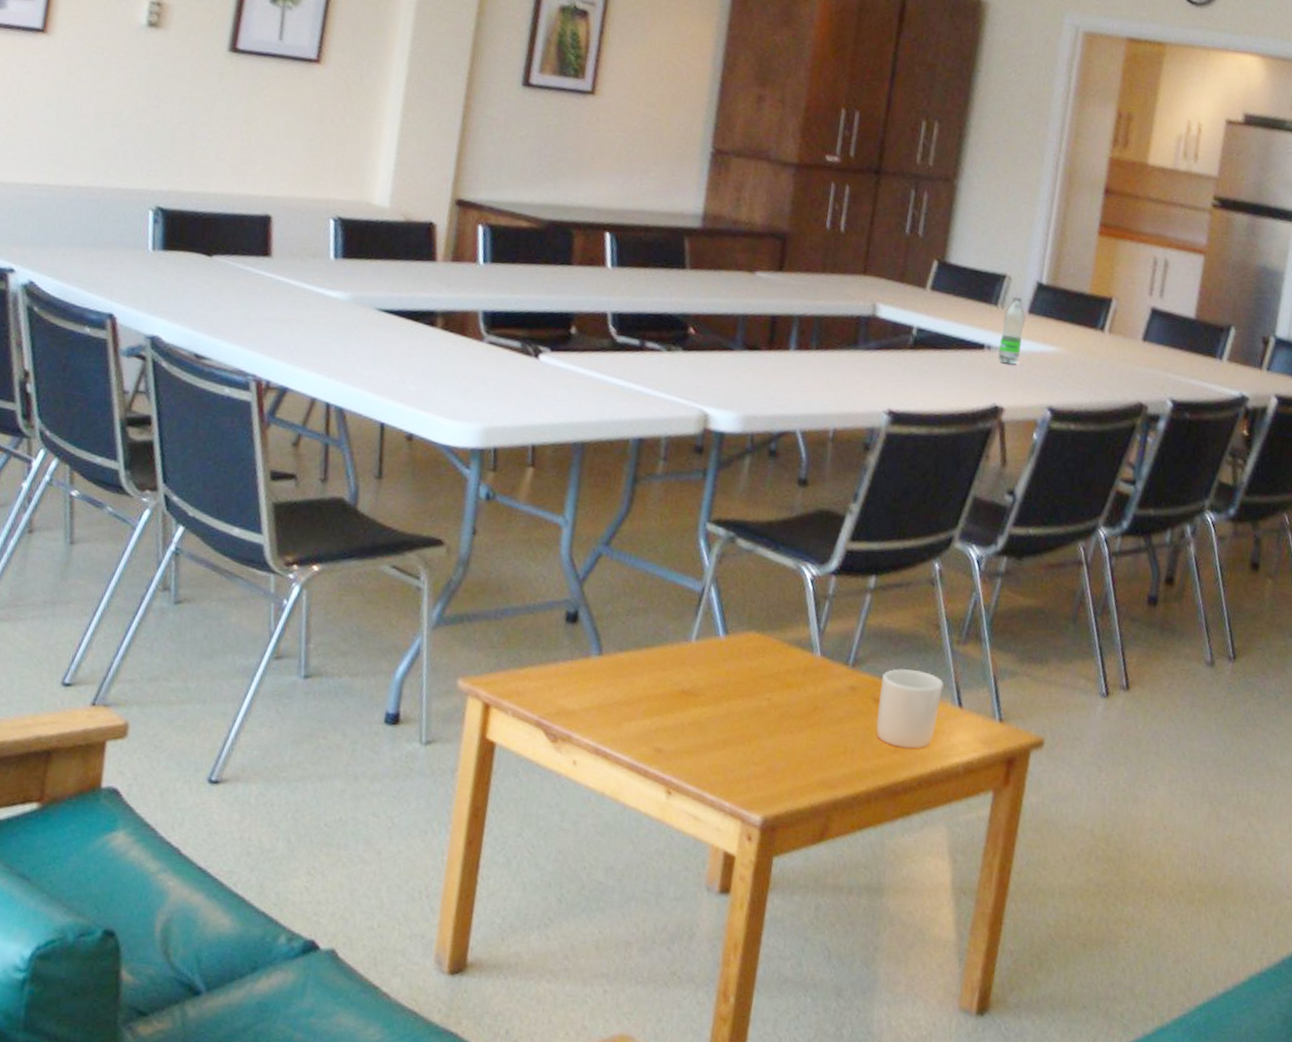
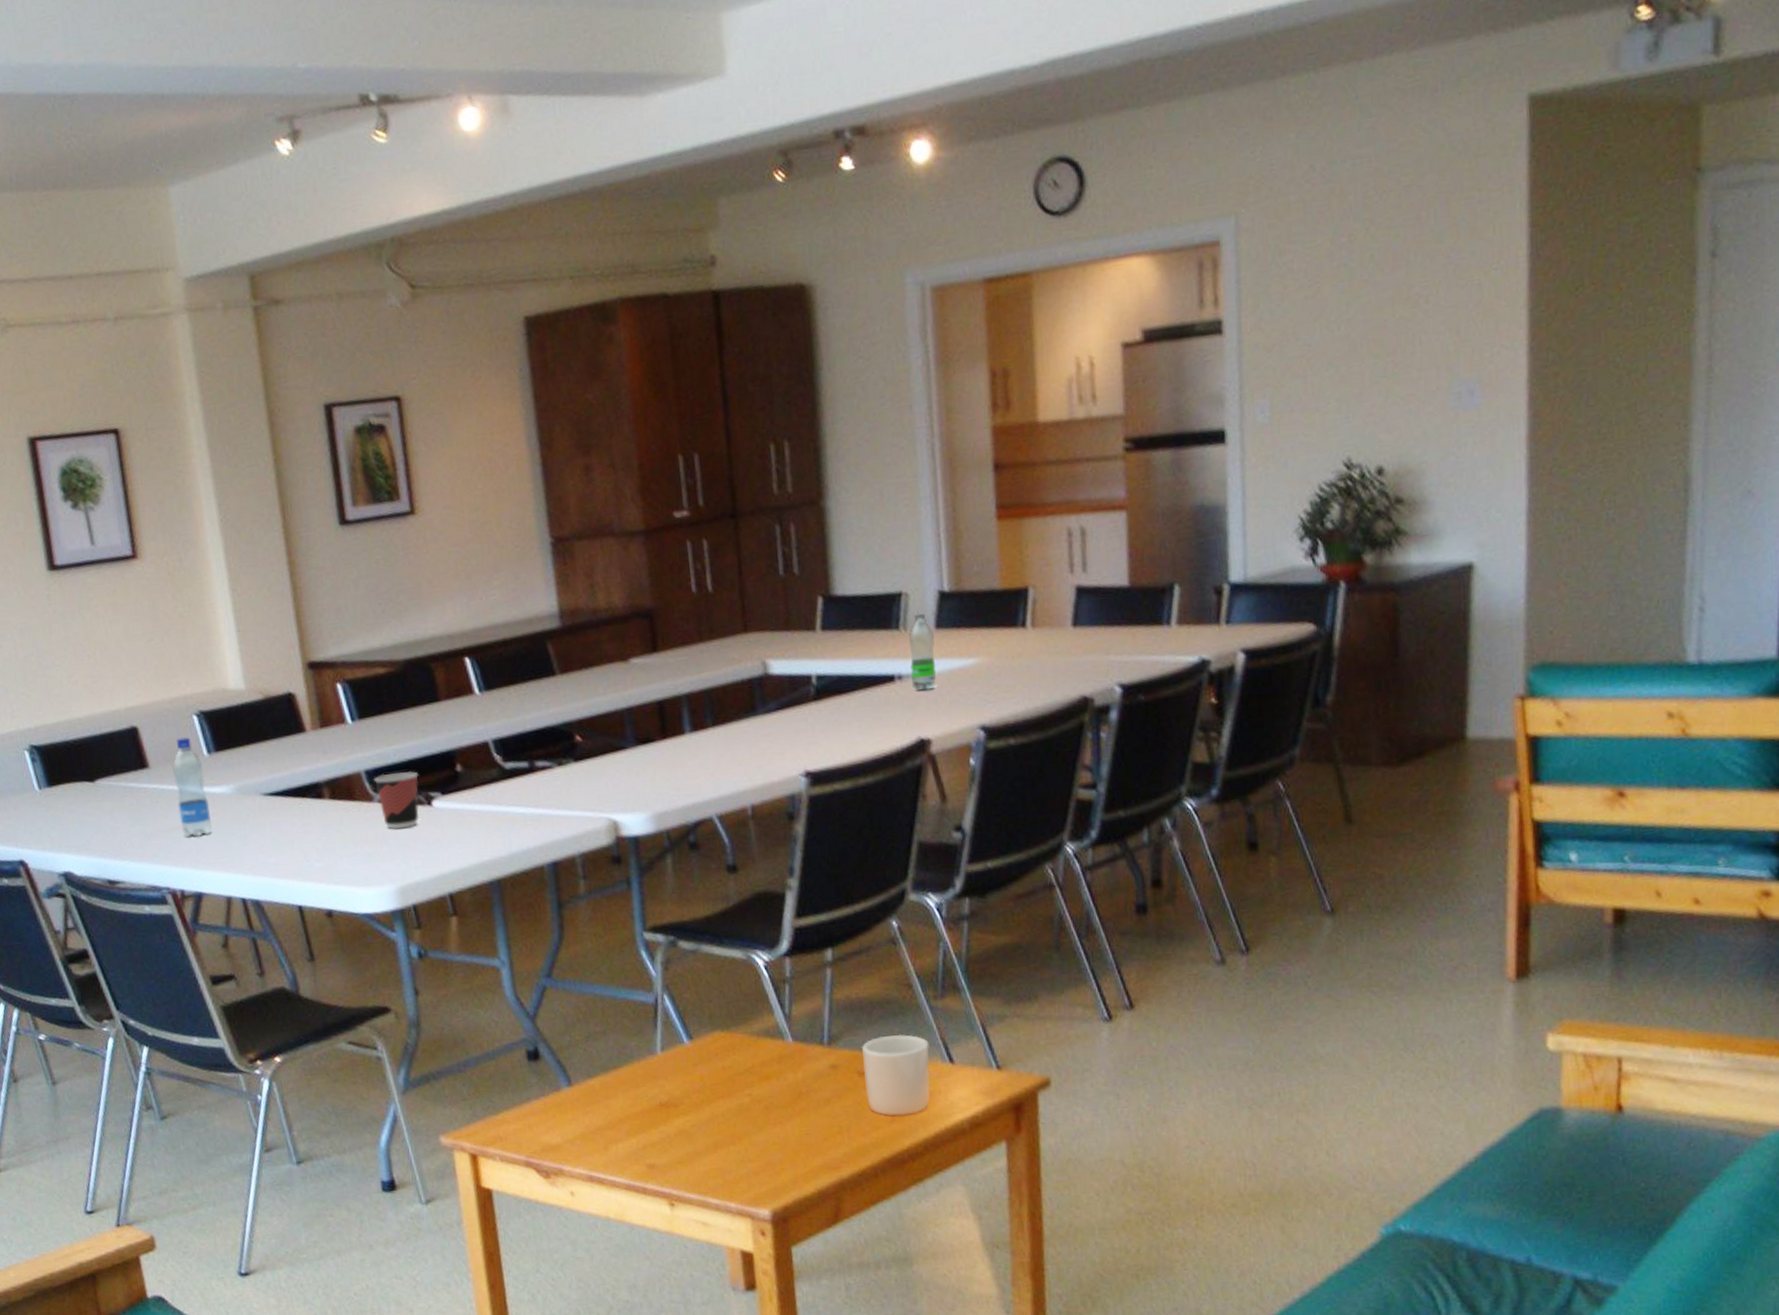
bottle: none [286,237,326,335] -> present [172,737,212,838]
cup: none [488,318,534,375] -> present [373,771,419,829]

